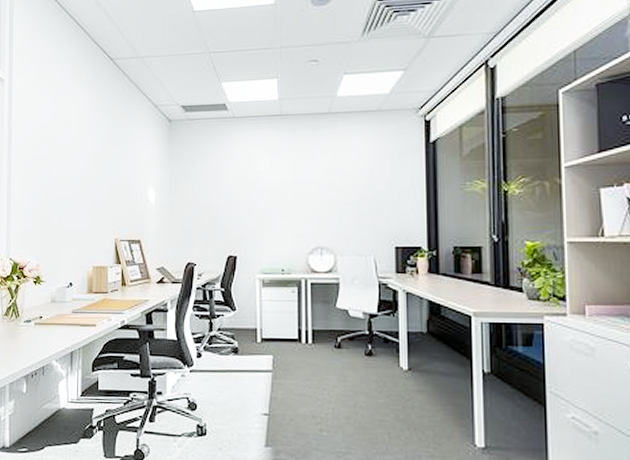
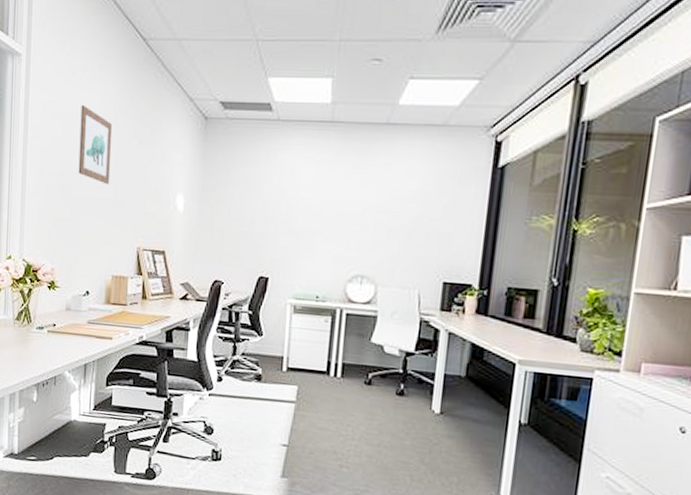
wall art: none [58,117,87,185] -> present [78,104,112,185]

